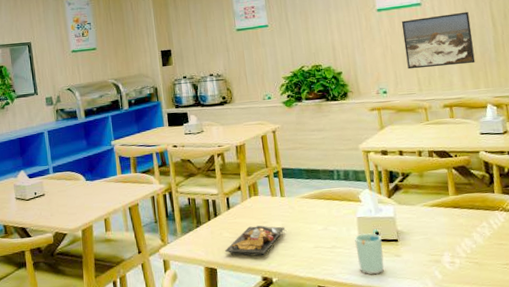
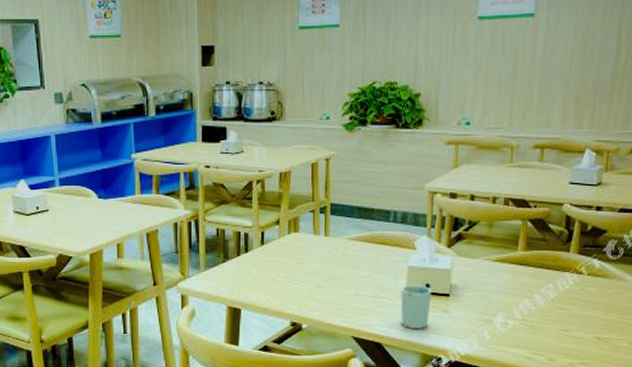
plate: present [225,225,287,257] -> none [253,266,326,300]
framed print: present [401,11,475,70] -> none [501,30,591,98]

